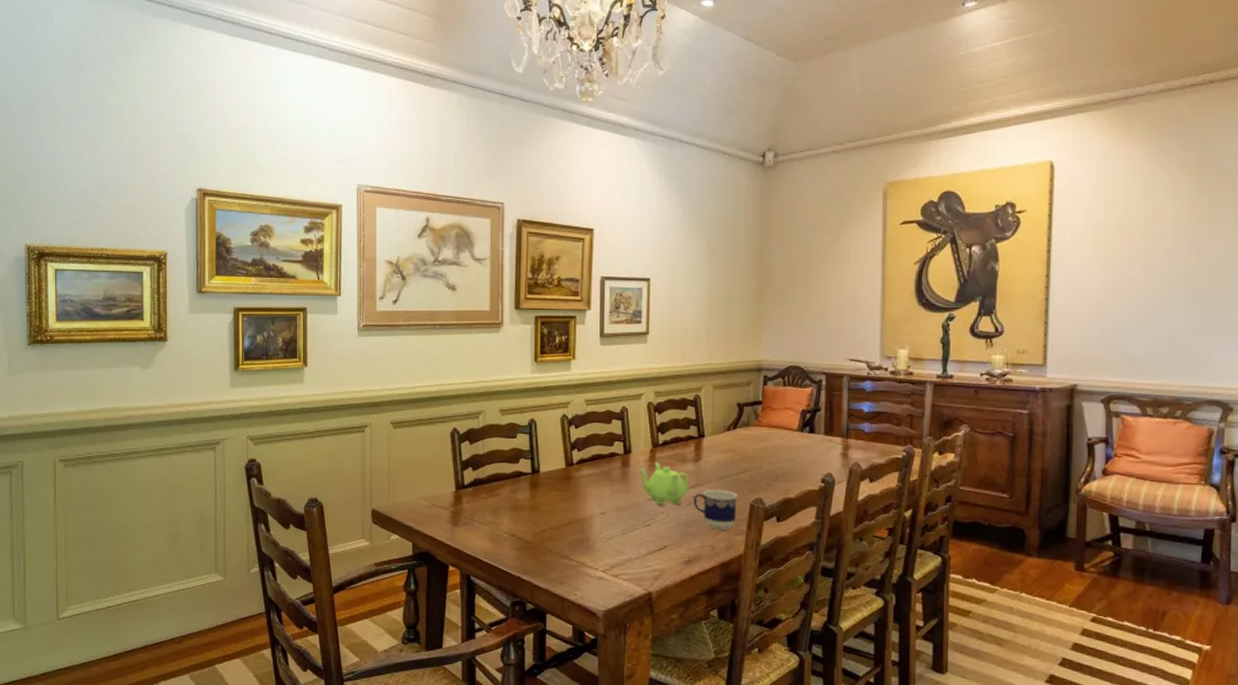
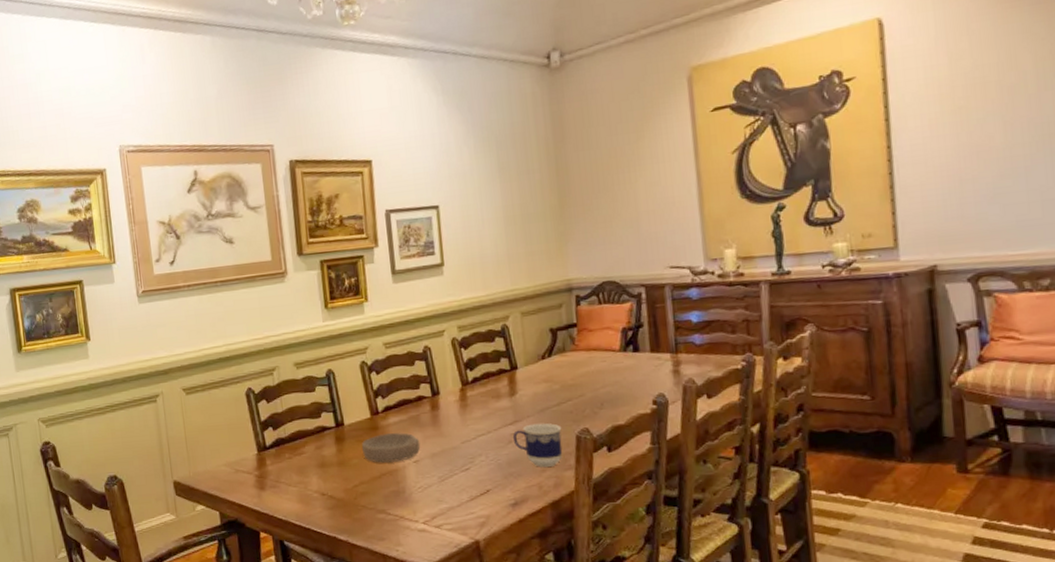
bowl: none [554,485,608,512] -> present [362,433,421,463]
teapot: present [638,462,690,505] -> none [449,401,509,447]

